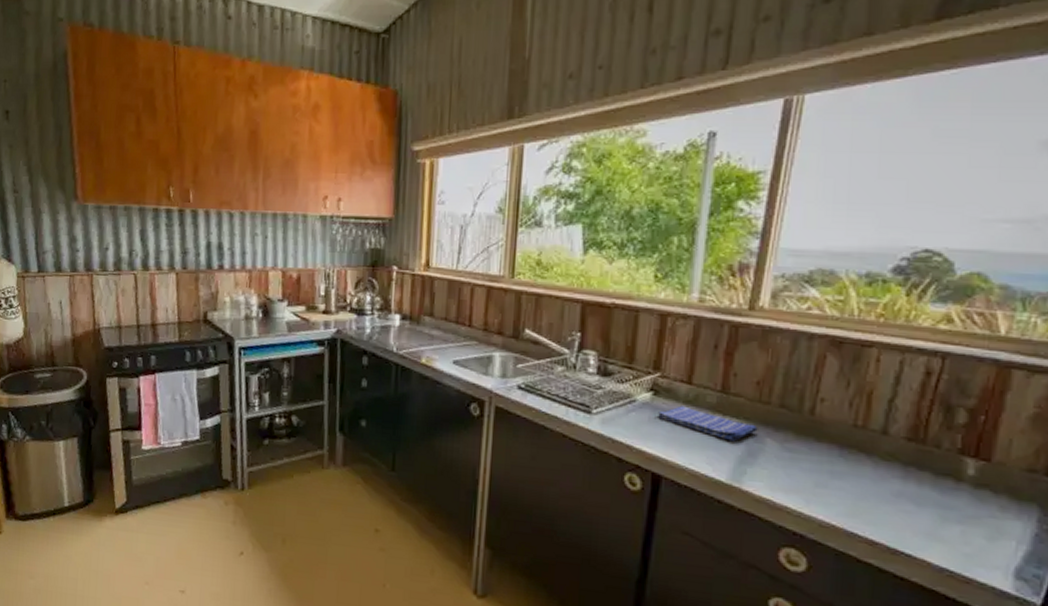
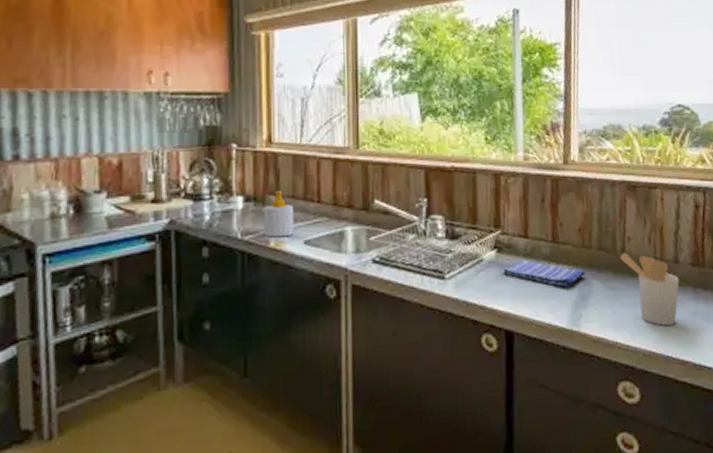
soap bottle: none [417,312,446,356] -> present [264,191,294,238]
utensil holder: none [806,414,885,501] -> present [620,253,680,326]

